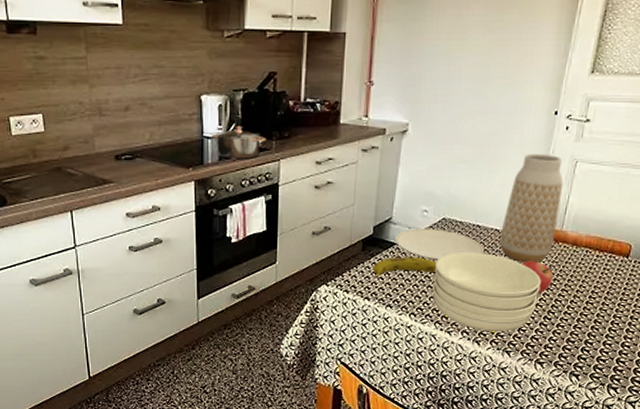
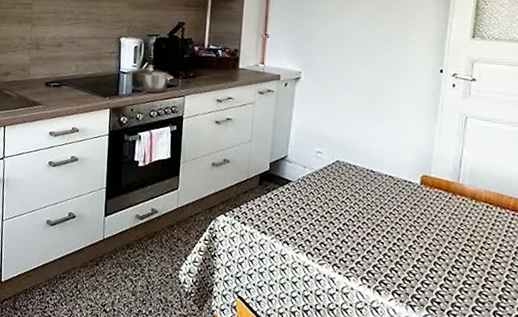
fruit: present [372,256,437,278] -> none [269,194,333,214]
plate: present [396,229,484,260] -> none [291,168,379,201]
bowl: present [432,251,541,333] -> none [329,195,441,284]
vase: present [499,153,564,263] -> none [395,106,455,214]
fruit: present [520,261,553,294] -> none [418,210,453,247]

